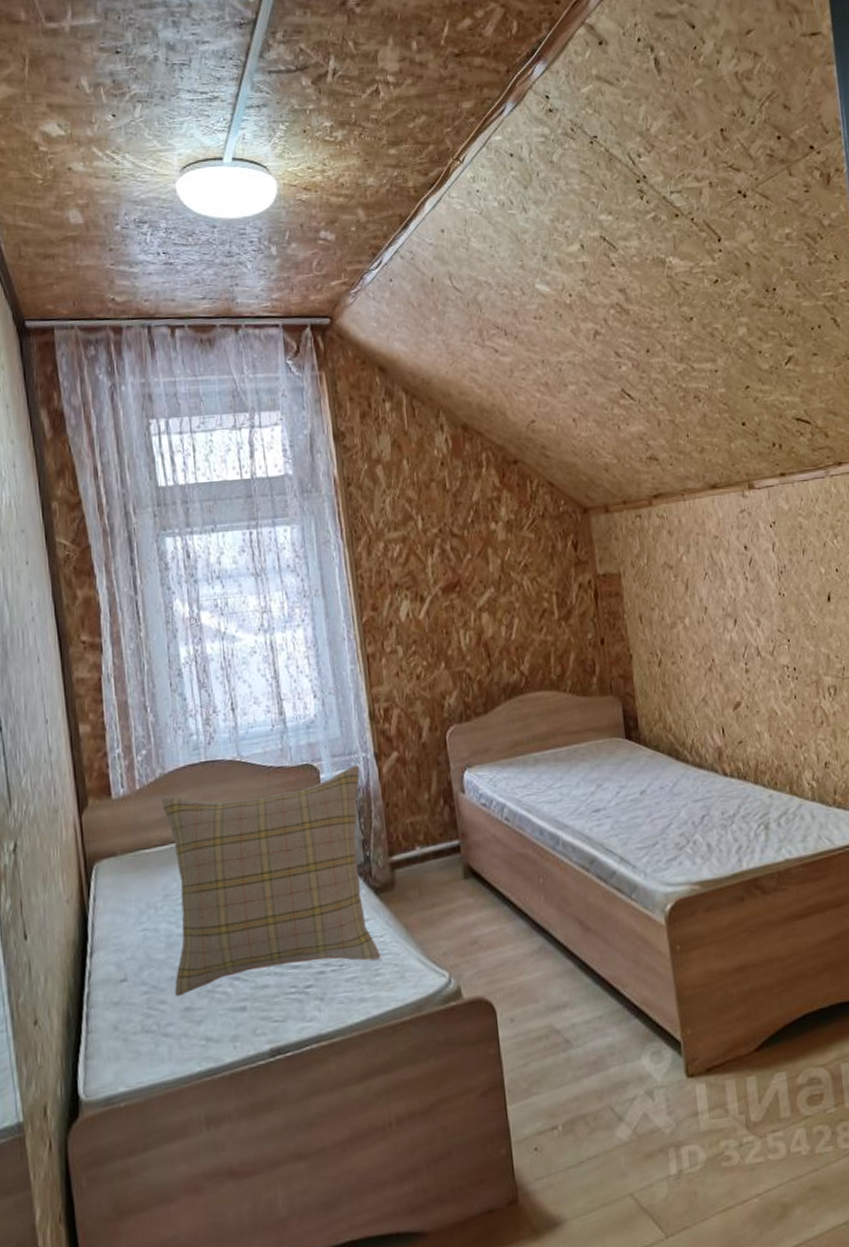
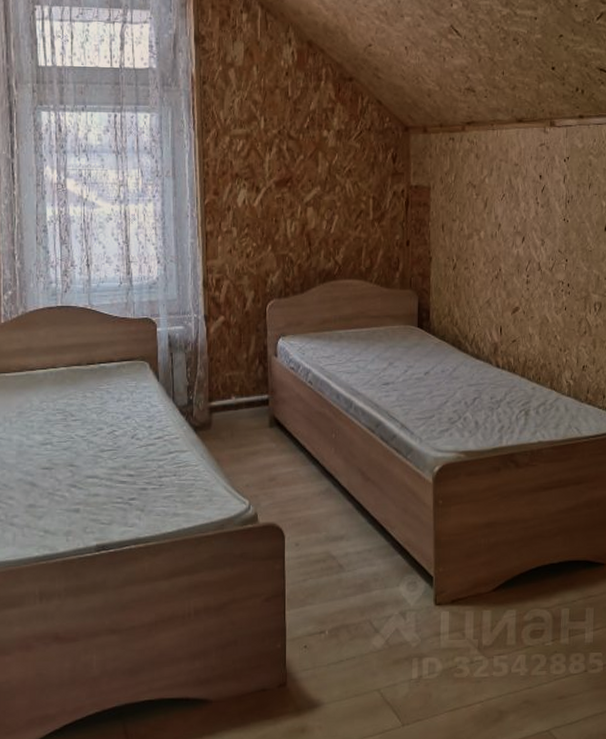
pillow: present [161,765,381,997] -> none [22,324,194,495]

